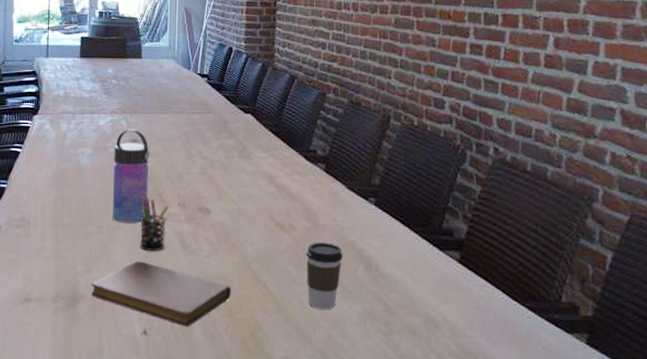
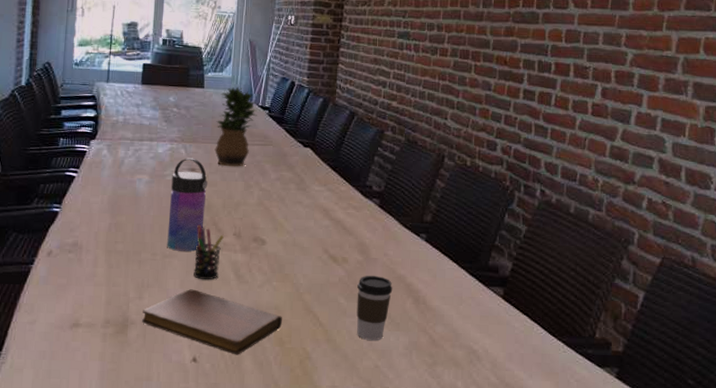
potted plant: none [155,54,196,136] -> present [214,85,257,167]

